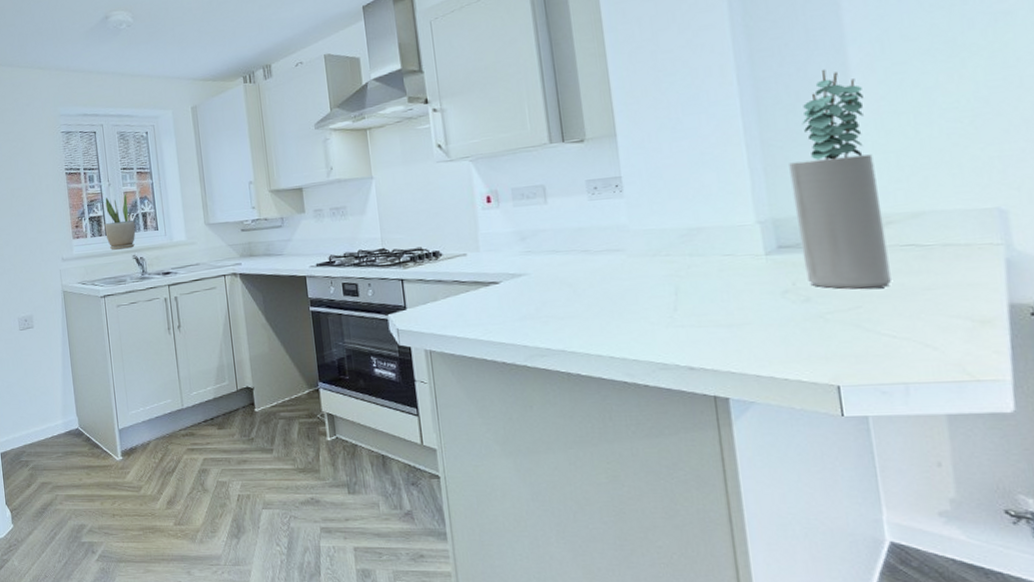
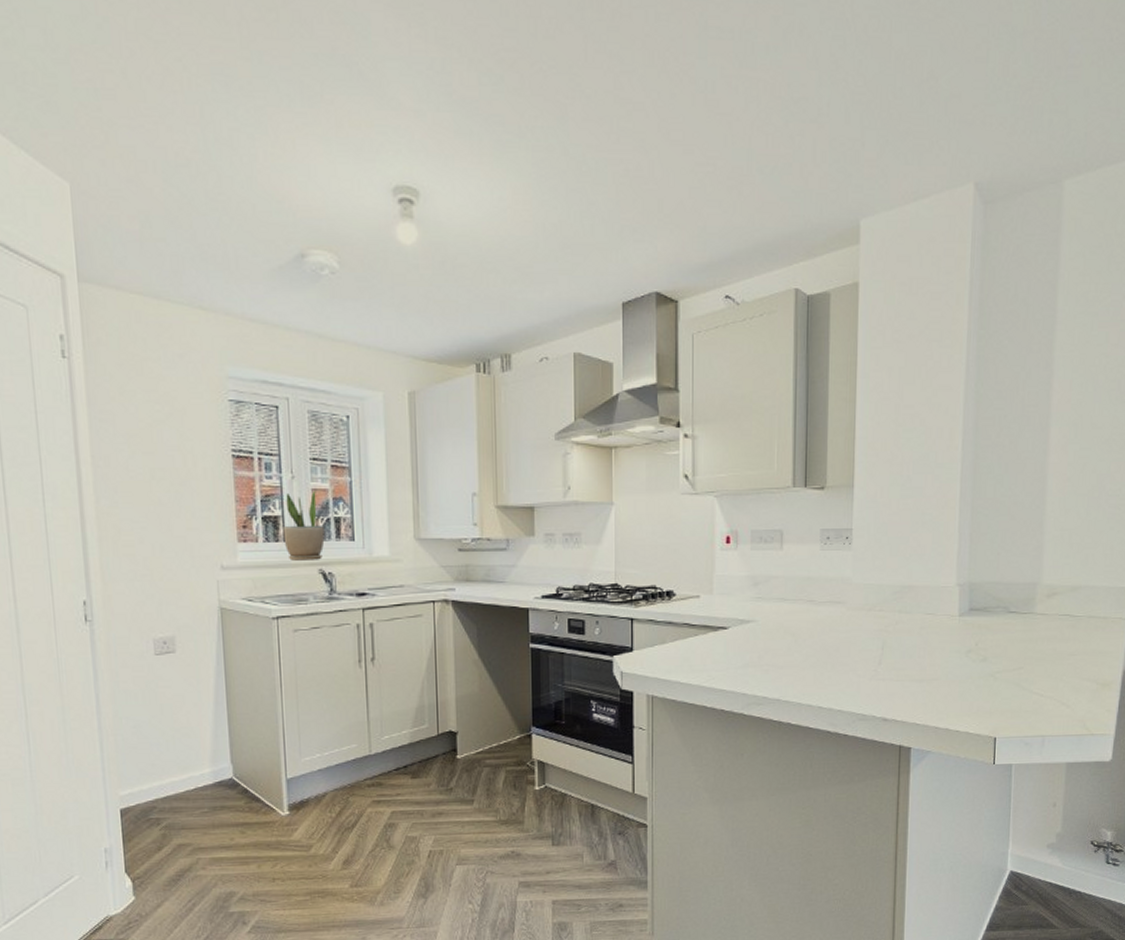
vase: present [789,69,891,290] -> none [986,445,1055,652]

